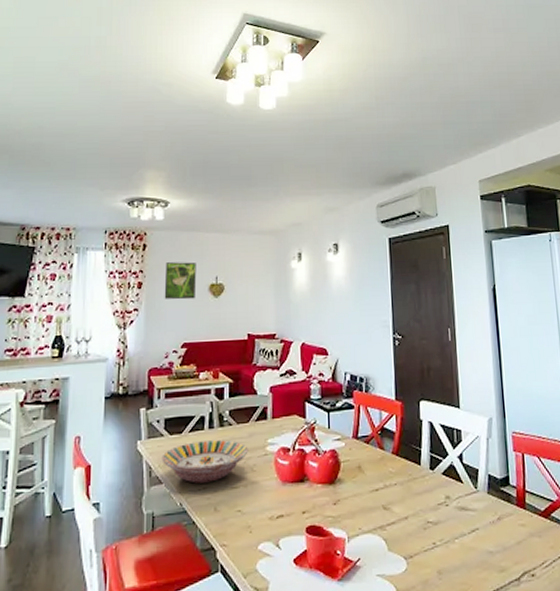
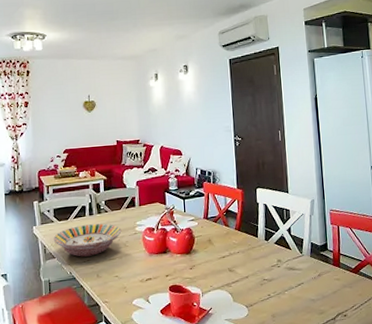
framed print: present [164,262,197,300] -> none [46,84,73,115]

